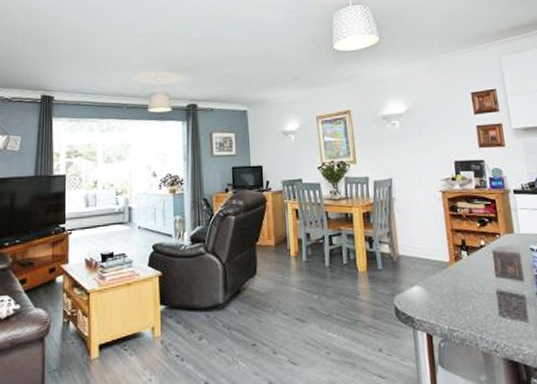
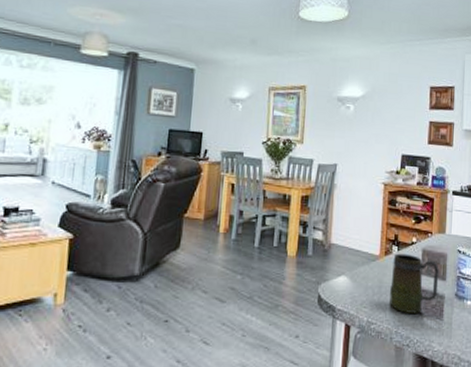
mug: none [464,257,517,318] -> present [389,253,439,313]

